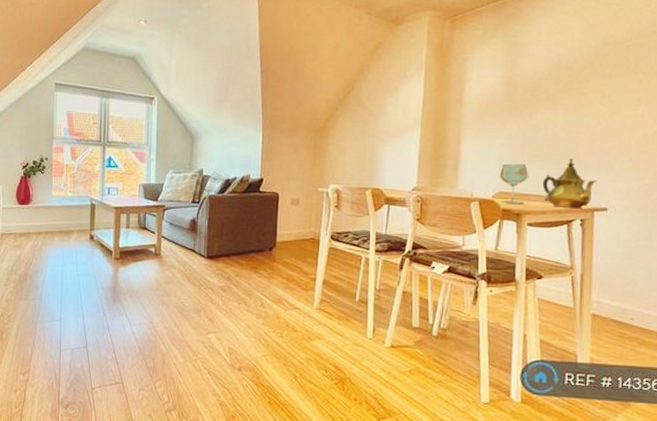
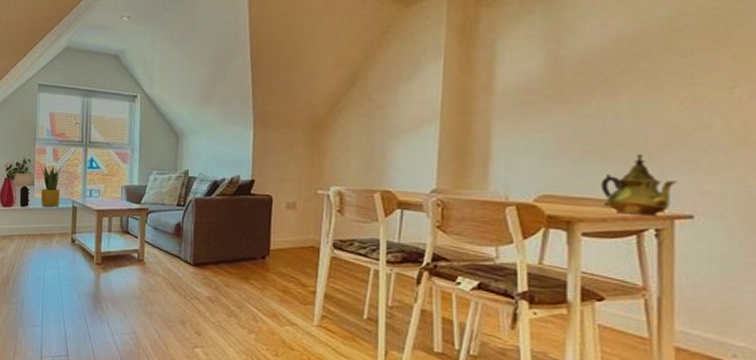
table lamp: none [32,171,52,205] -> present [15,172,35,207]
planter: none [58,164,79,205] -> present [40,165,61,207]
wine glass: present [499,163,529,204] -> none [542,161,582,209]

